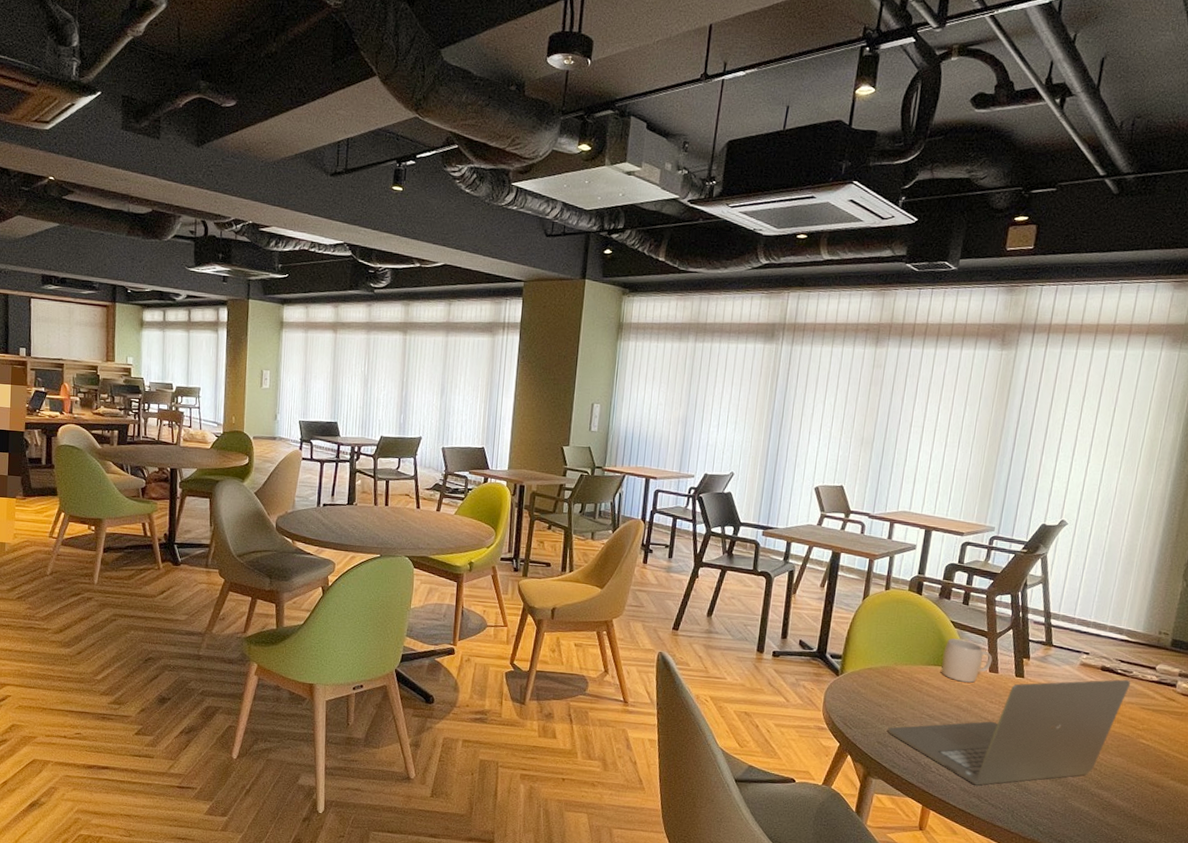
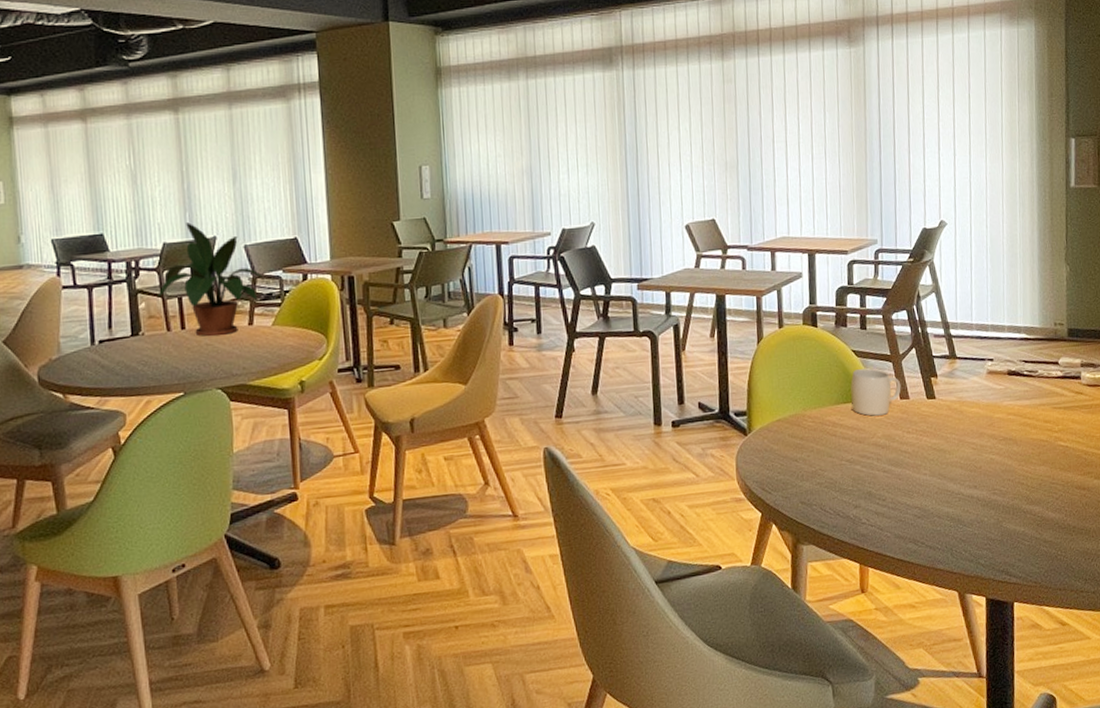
potted plant: none [371,423,457,516] -> present [157,222,269,336]
laptop: present [888,679,1131,786] -> none [809,380,1039,529]

